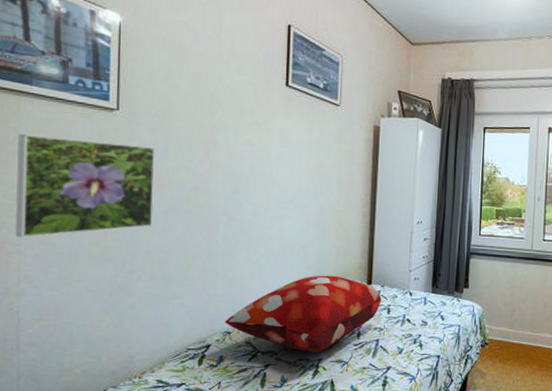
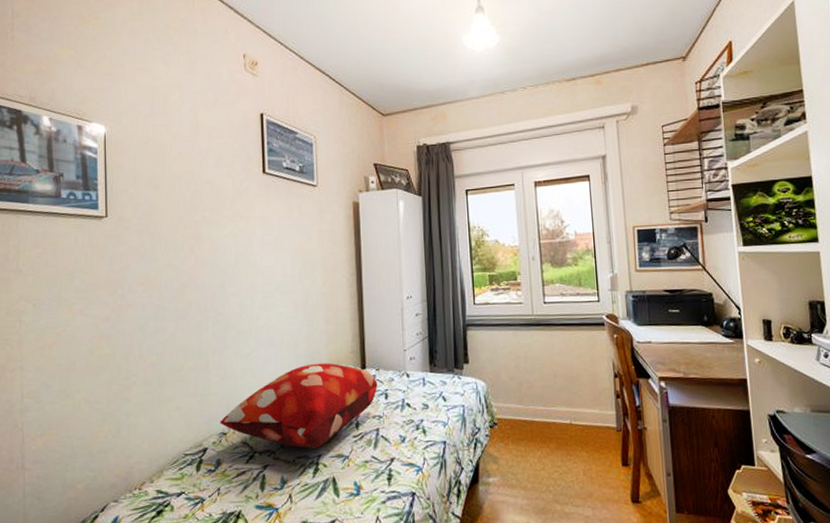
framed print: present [15,133,156,238] -> none [18,249,144,353]

